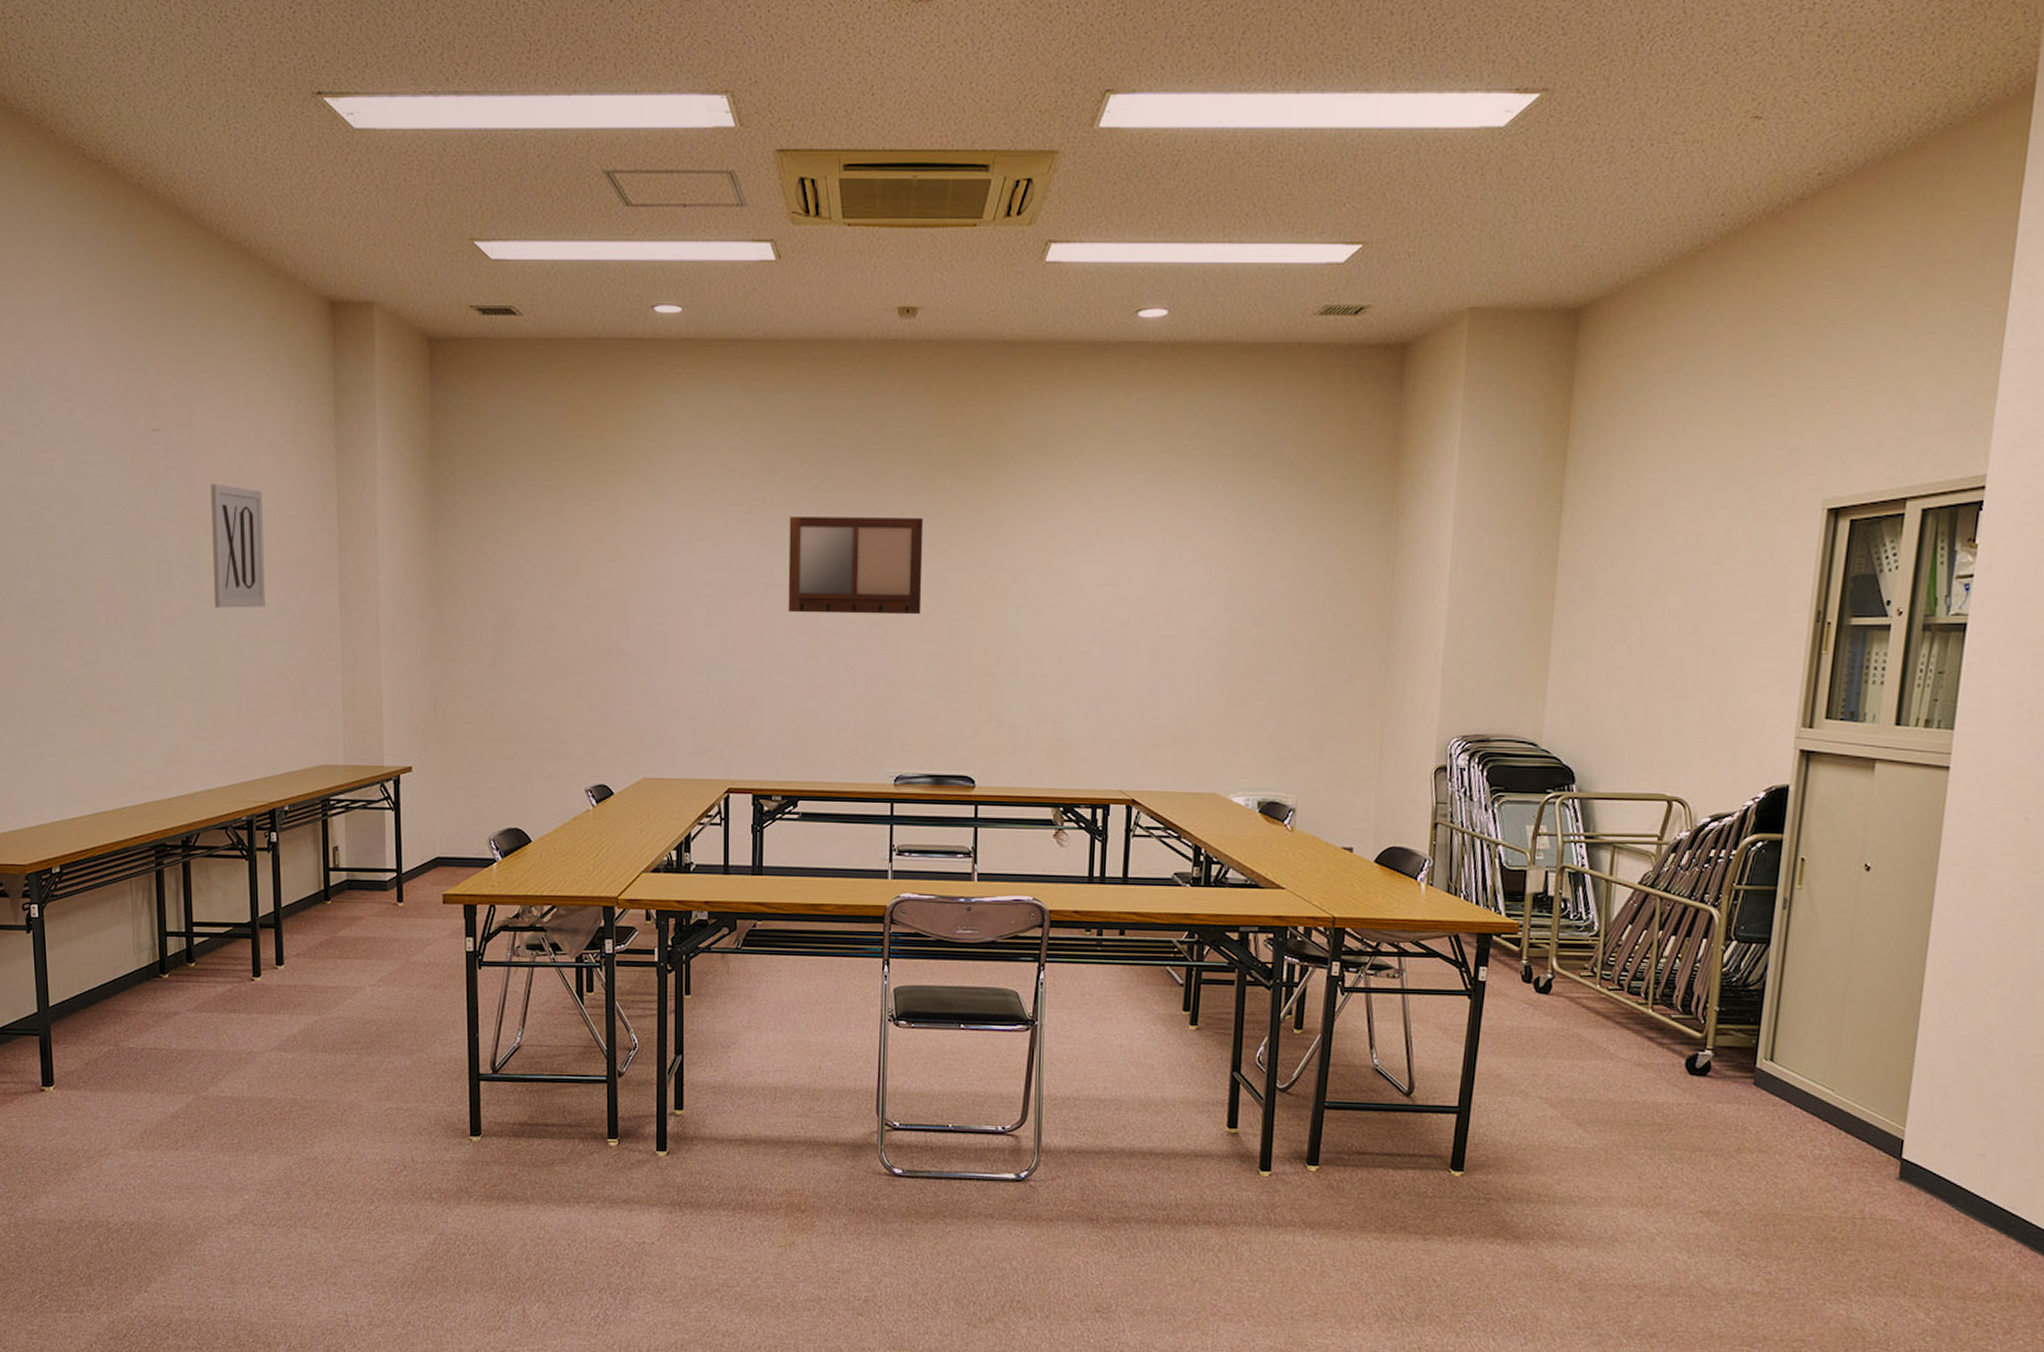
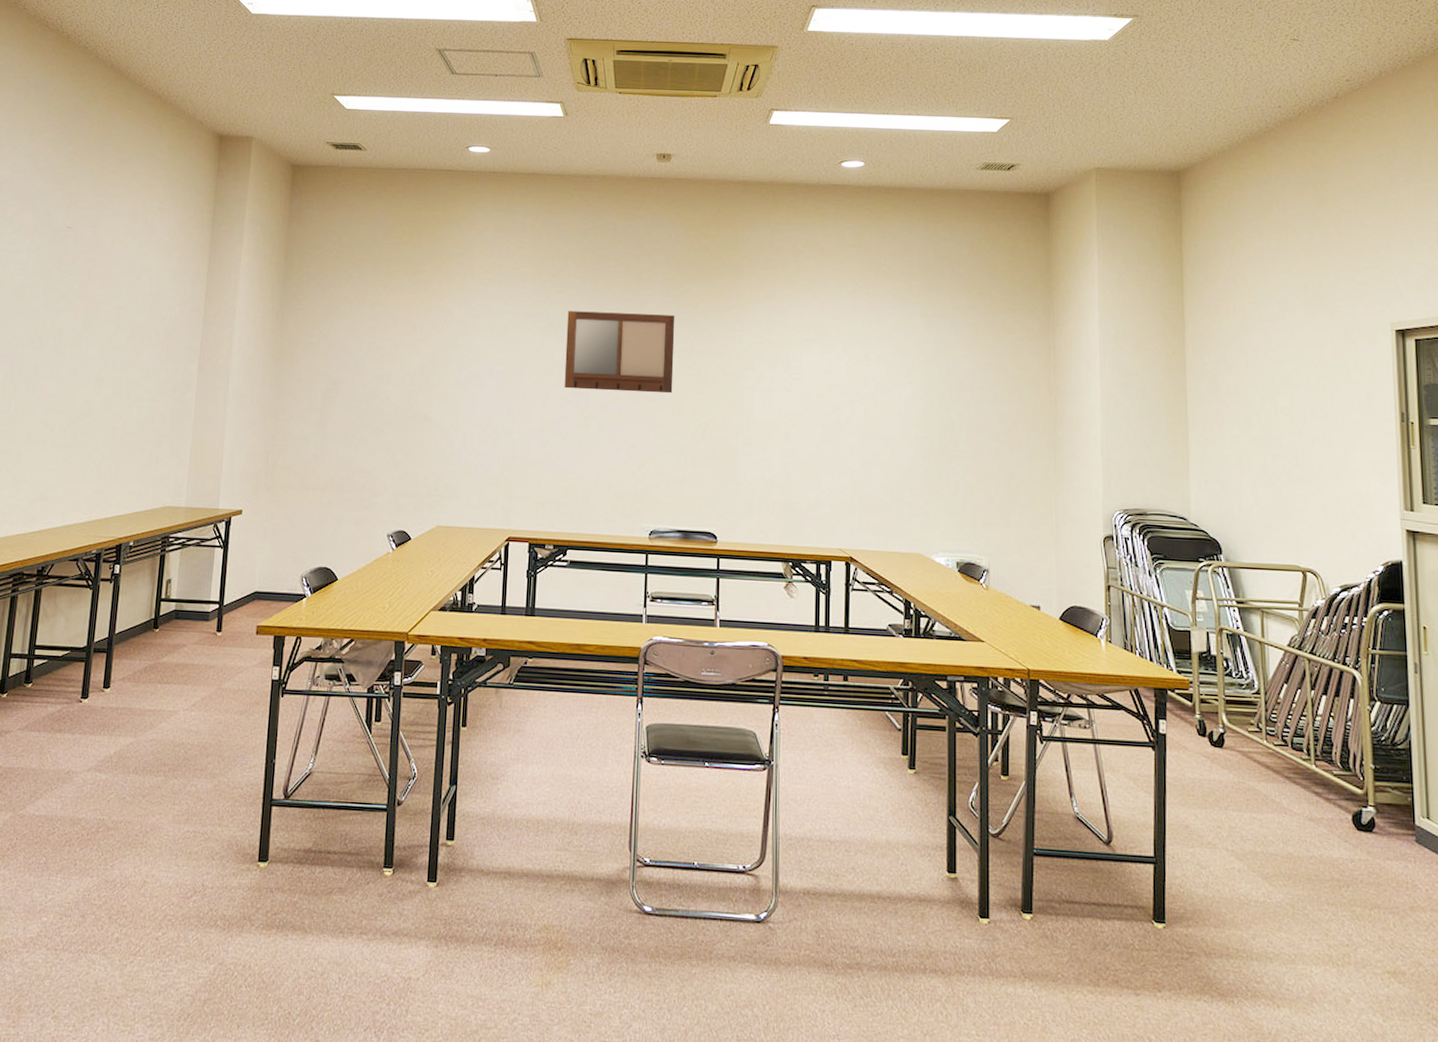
wall art: present [211,483,265,608] -> none [95,270,146,371]

